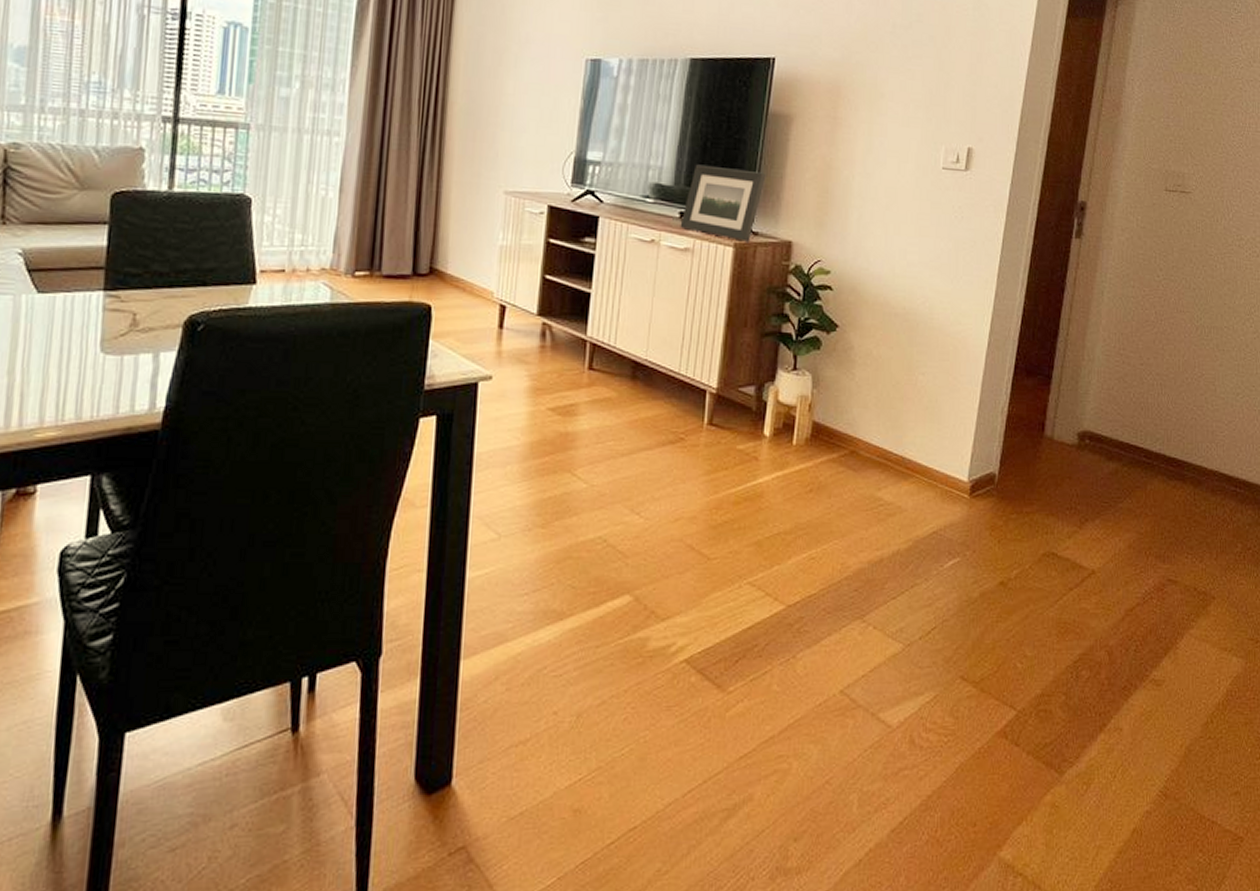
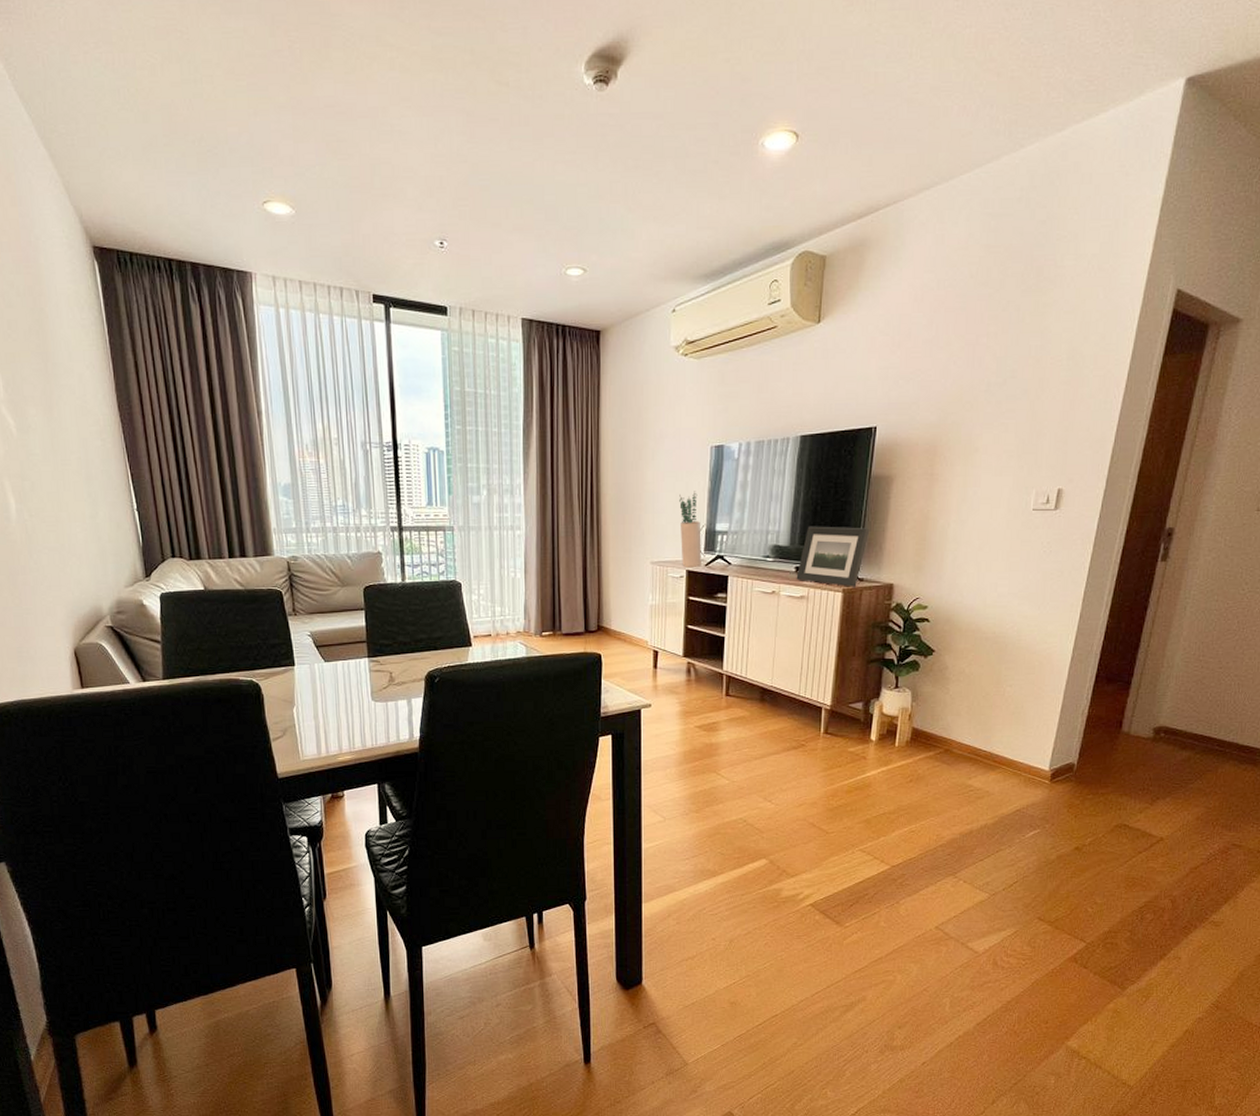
vase: none [543,109,569,203] -> present [679,491,701,567]

